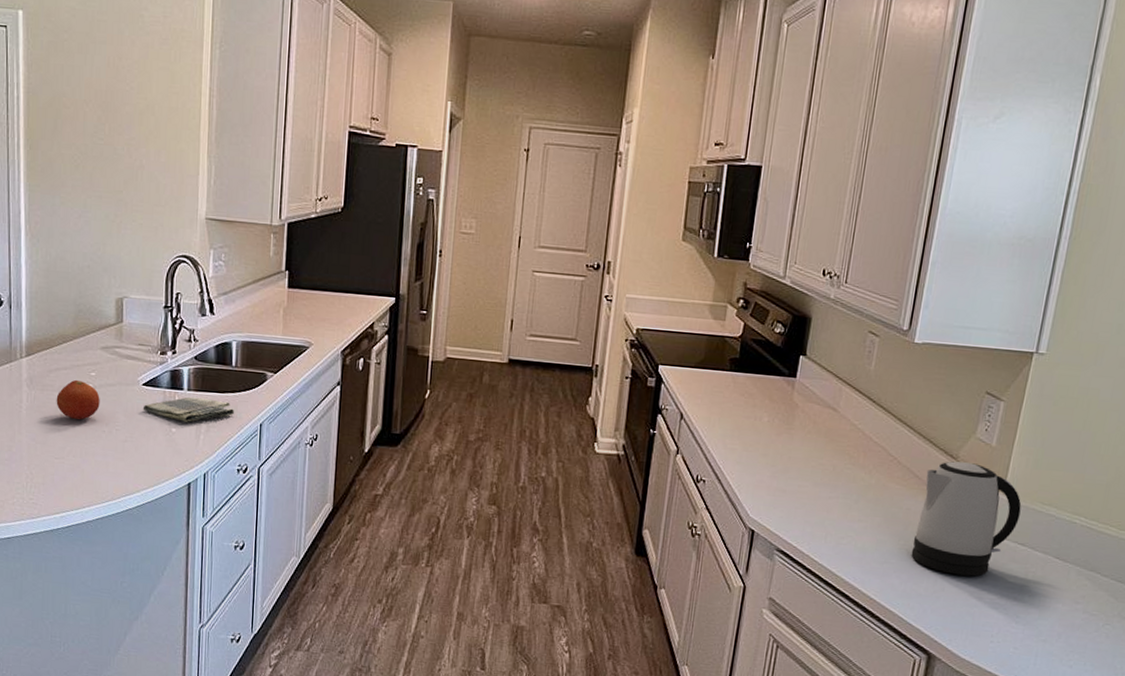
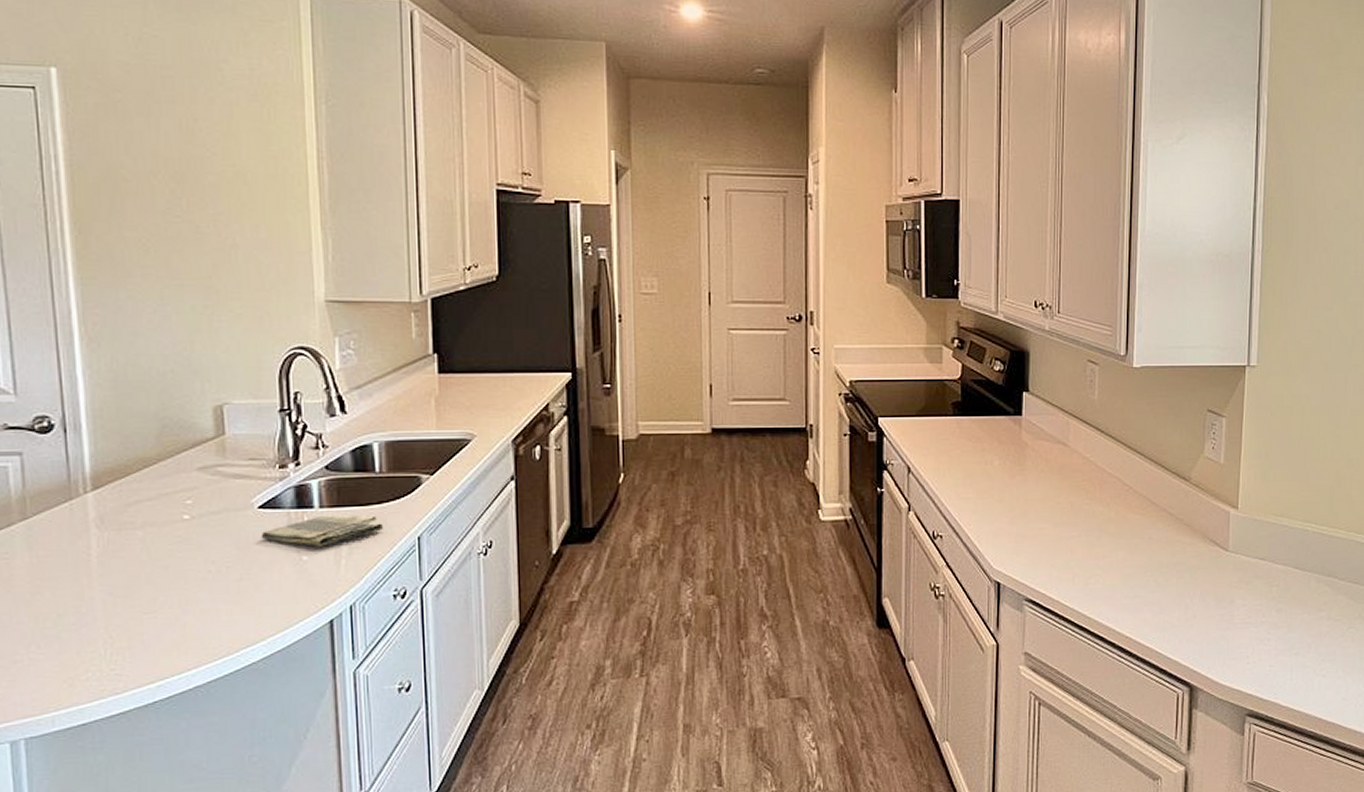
fruit: present [56,379,100,420] -> none [139,511,202,562]
kettle: present [911,461,1022,576] -> none [1159,483,1256,599]

